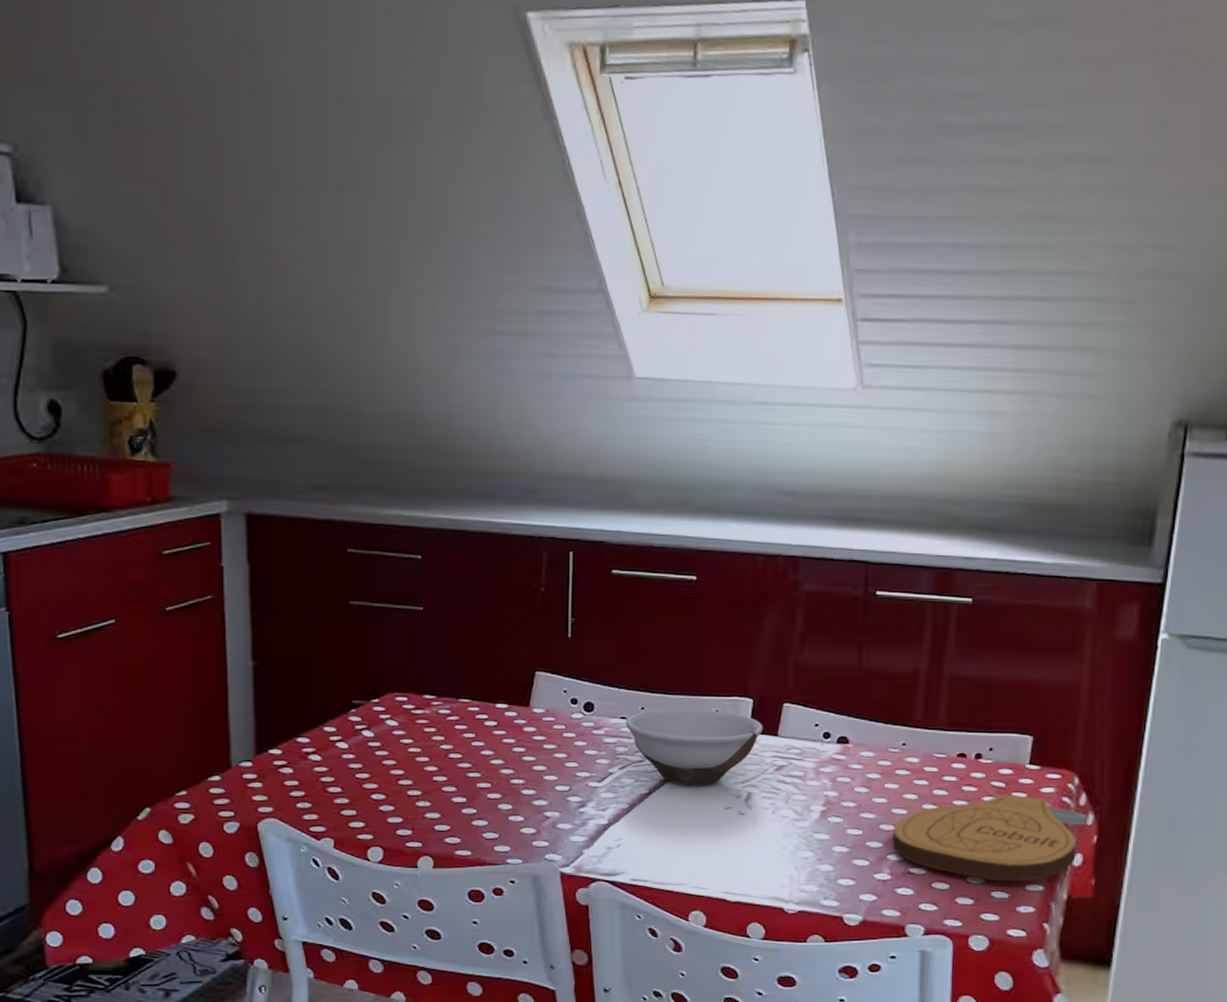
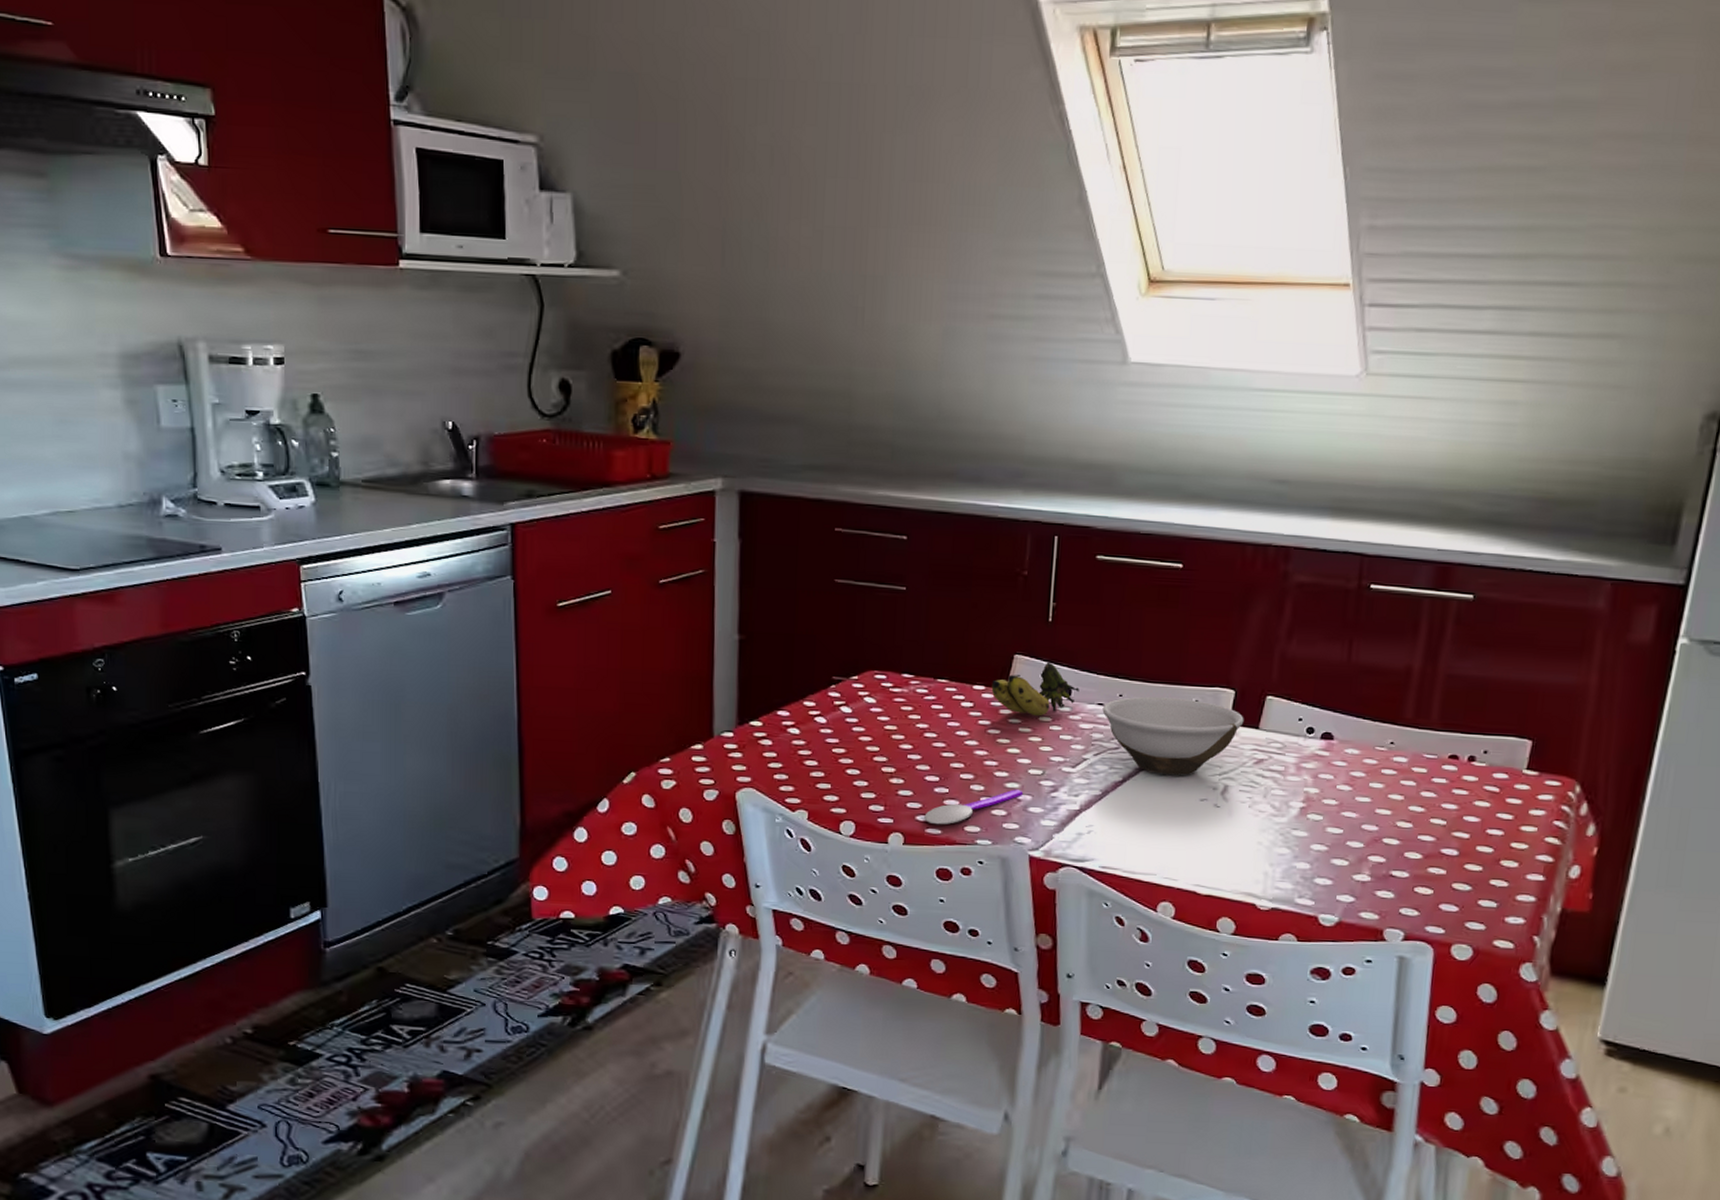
spoon: none [453,806,552,846] -> present [924,789,1024,825]
banana: none [514,677,602,733] -> present [991,661,1079,717]
cutting board: present [892,794,1087,882] -> none [1374,799,1588,891]

